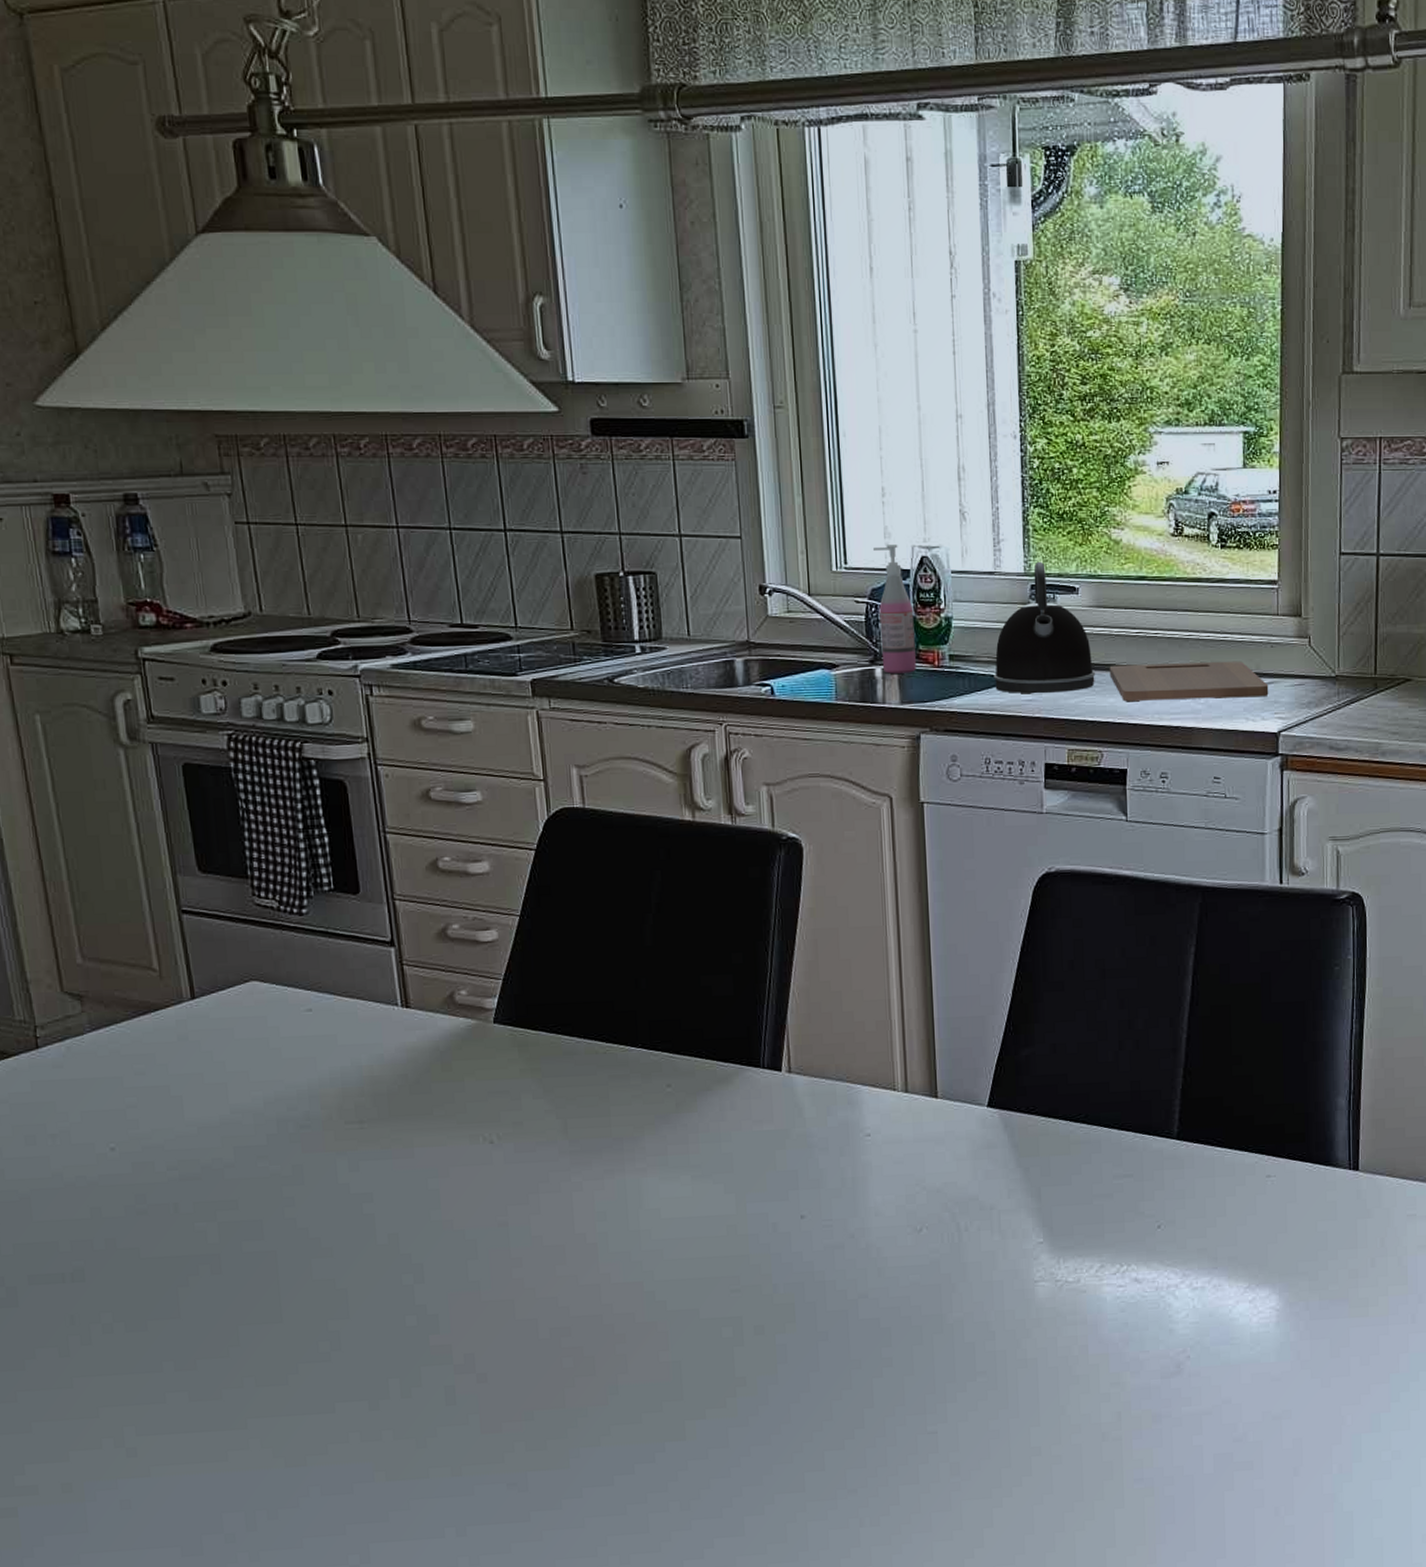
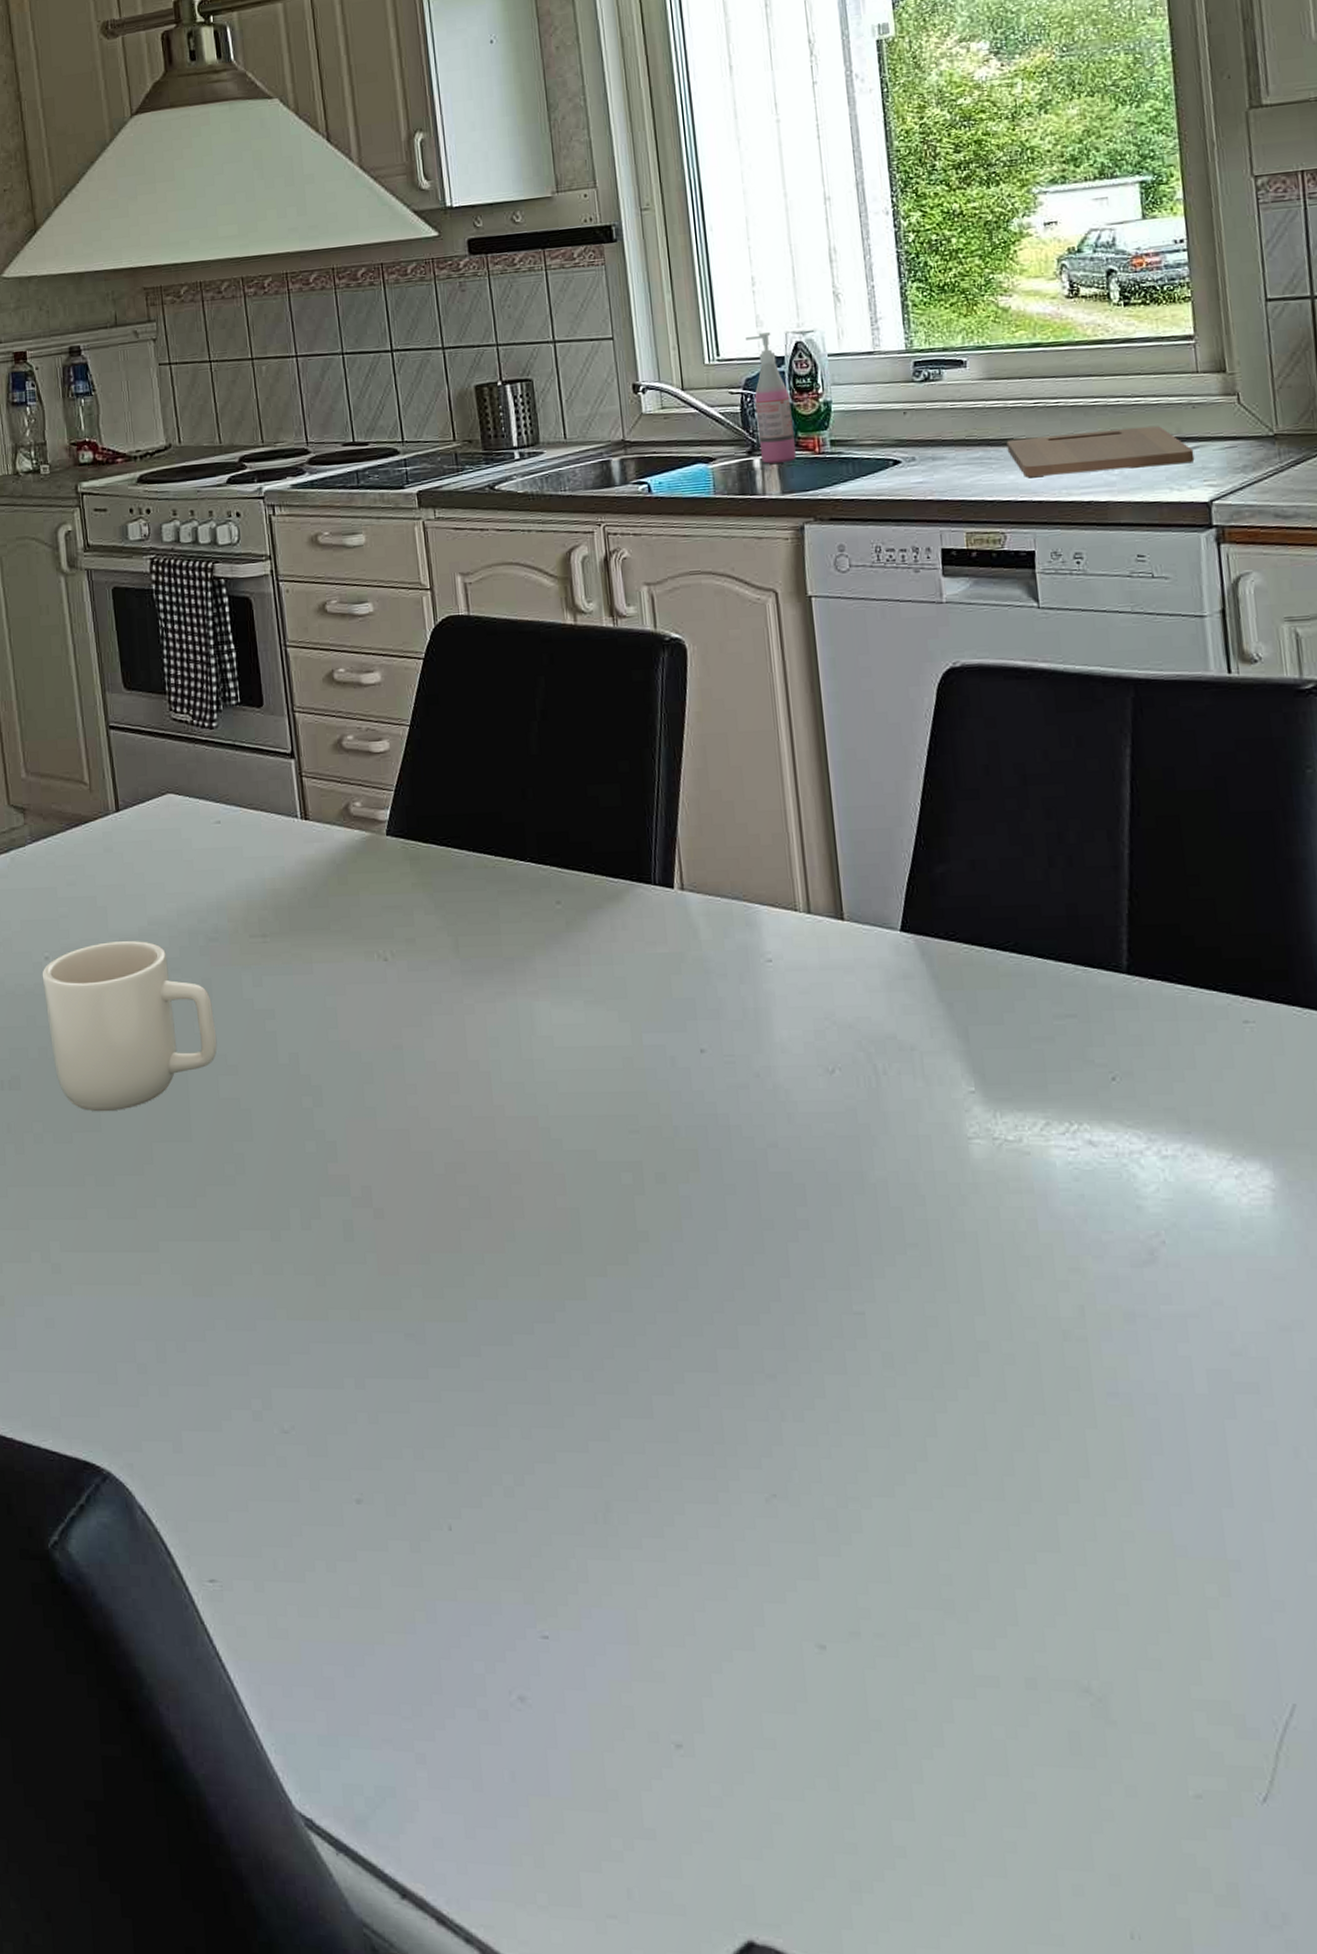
mug: none [107,1129,310,1299] -> present [42,940,218,1112]
kettle: present [993,561,1096,694] -> none [879,336,992,476]

